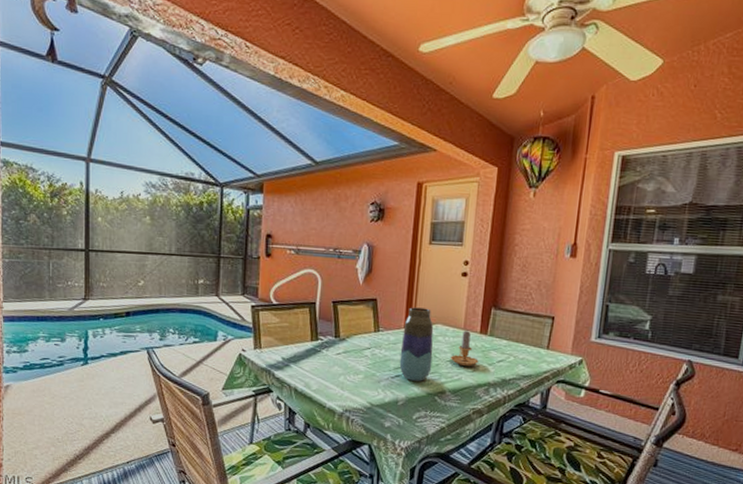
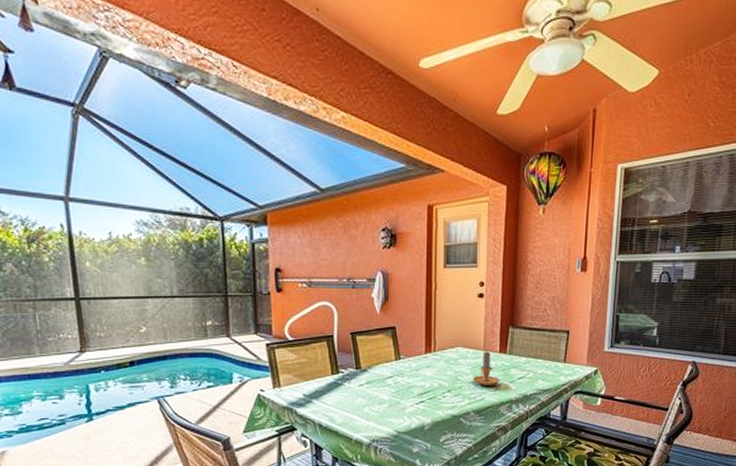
vase: present [399,307,434,381] -> none [423,332,455,405]

